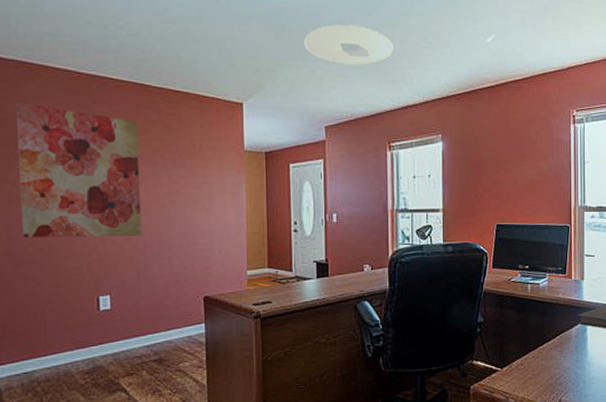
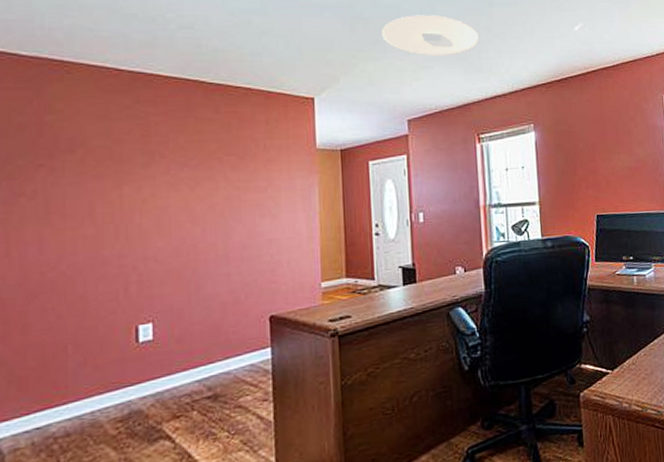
wall art: present [15,102,142,238] -> none [37,104,194,262]

